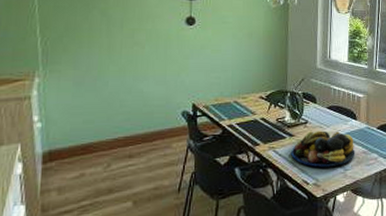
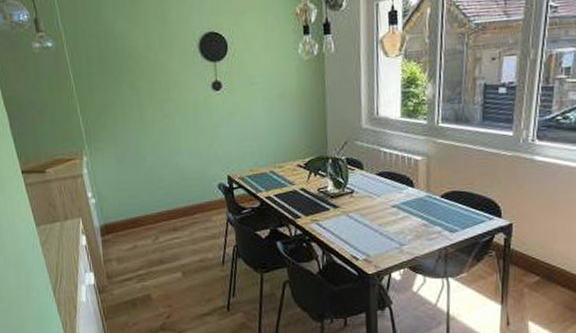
fruit bowl: present [291,130,355,167] -> none [336,201,413,242]

